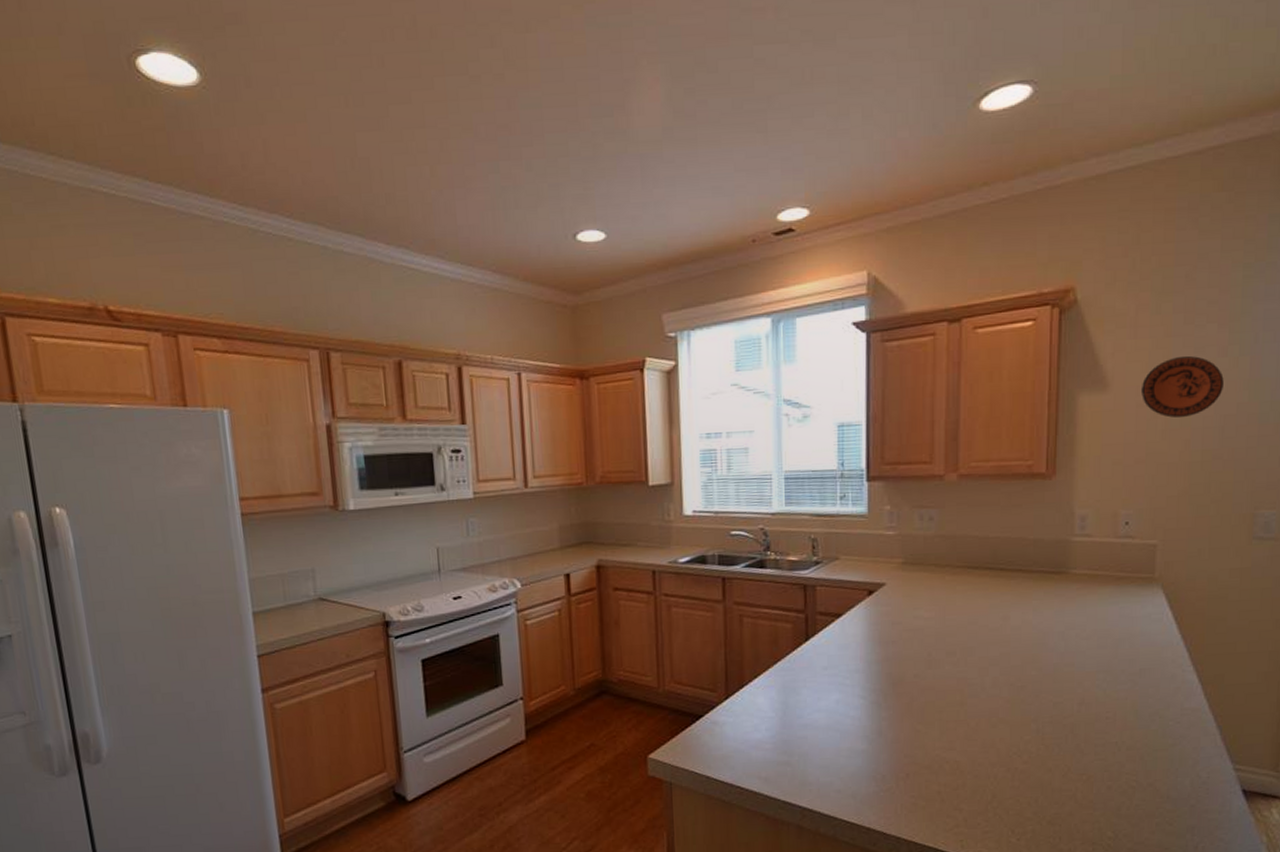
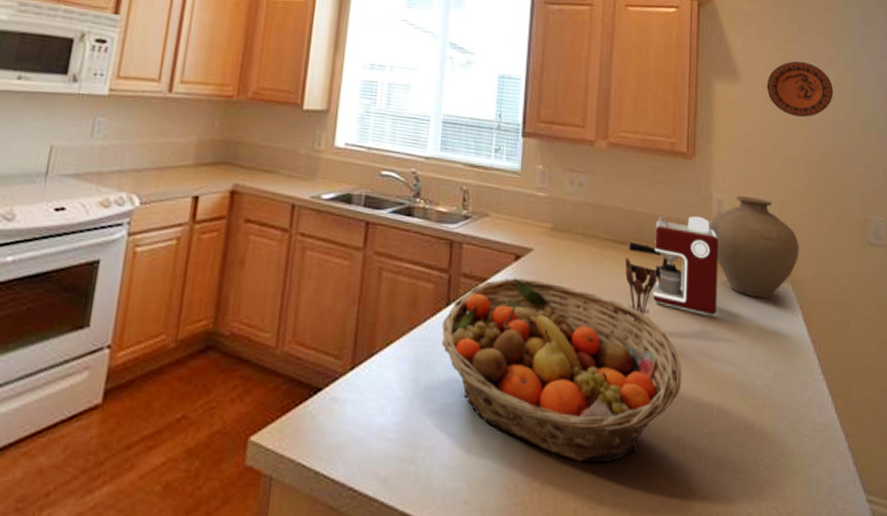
fruit basket: none [803,610,1041,756] -> present [441,277,682,463]
utensil holder: none [981,581,1015,638] -> present [625,258,658,323]
coffee maker: none [984,533,1081,624] -> present [629,215,718,315]
vase: none [1070,508,1173,604] -> present [709,196,799,299]

